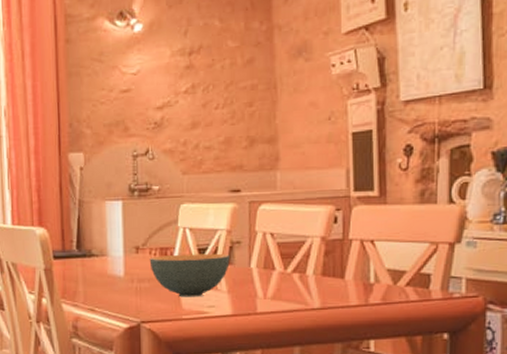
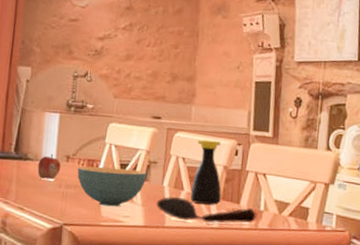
fruit: none [104,246,131,275] -> present [37,153,61,180]
spoon: none [244,278,366,305] -> present [156,196,257,224]
bottle: none [283,208,321,283] -> present [190,139,222,205]

